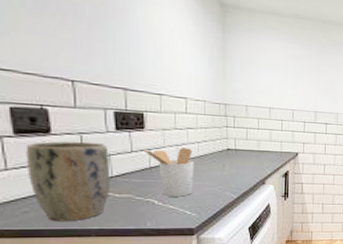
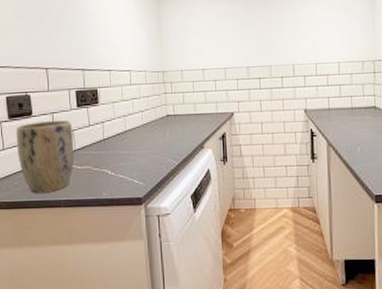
utensil holder: present [142,148,195,197] -> none [97,118,140,167]

